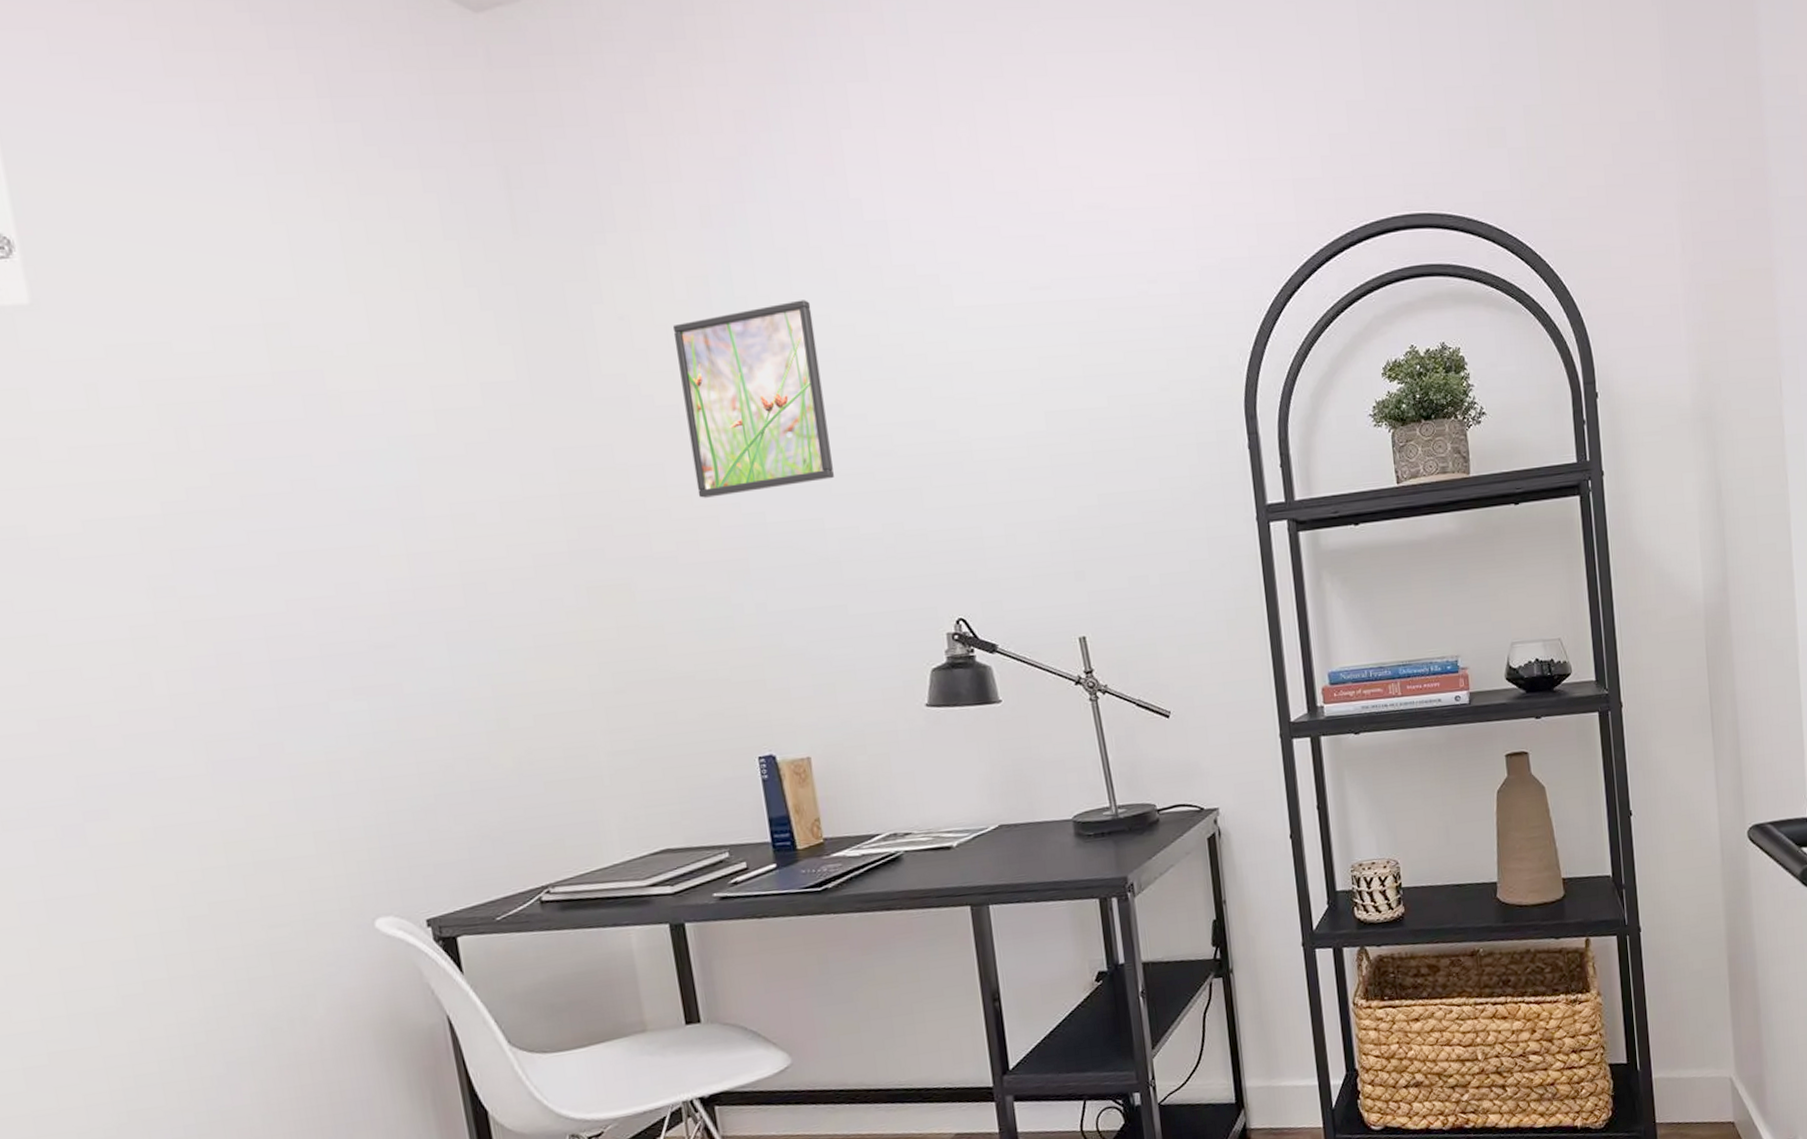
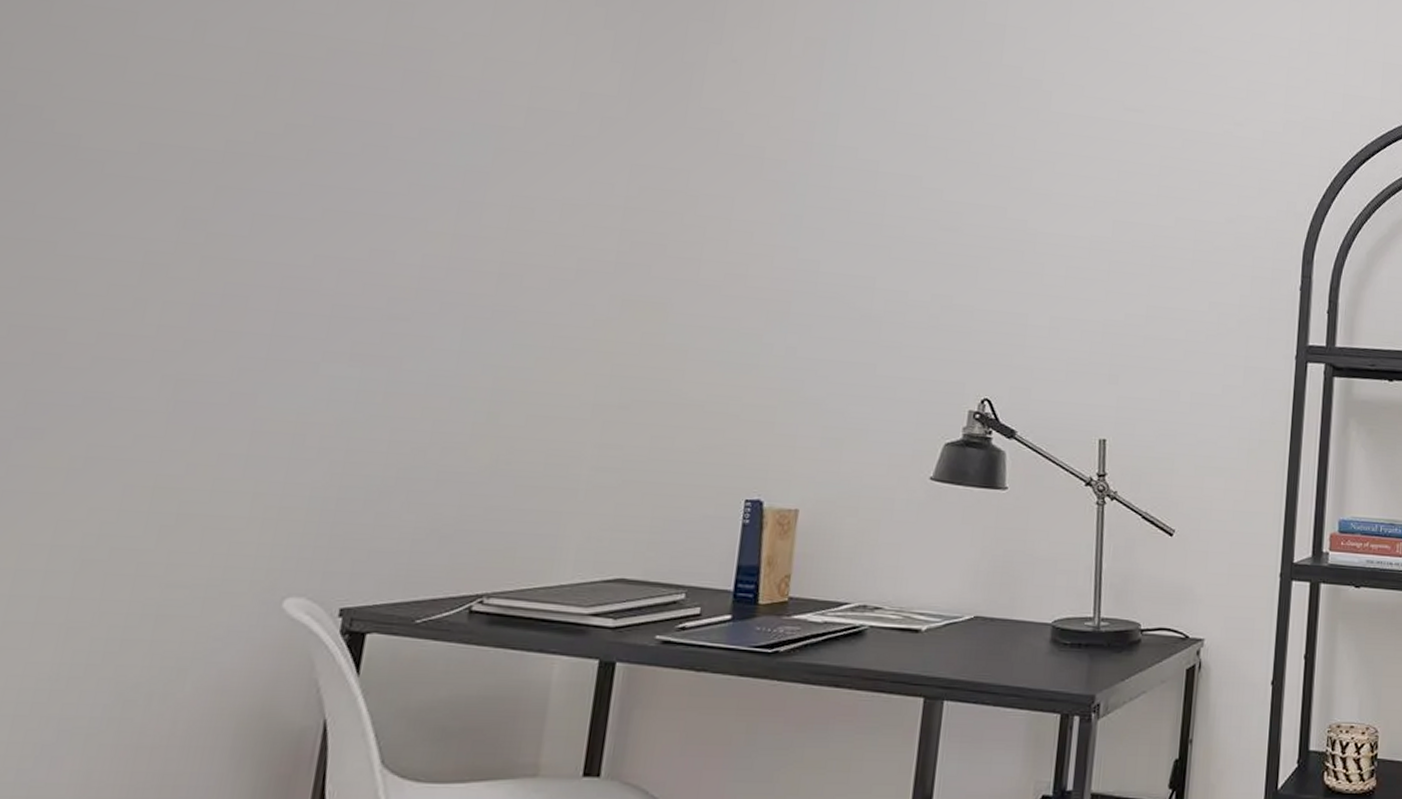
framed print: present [672,300,834,498] -> none [759,76,916,243]

